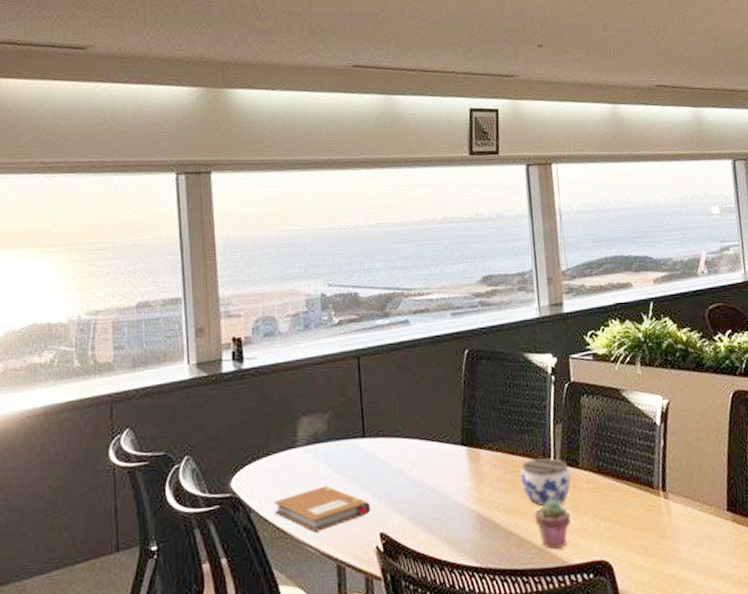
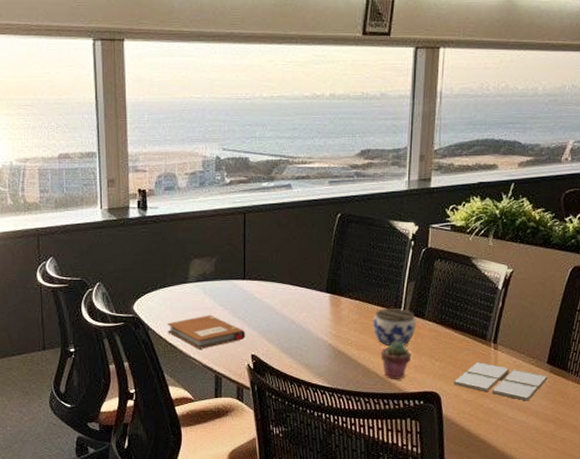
drink coaster: none [624,516,732,562] -> present [453,362,548,401]

